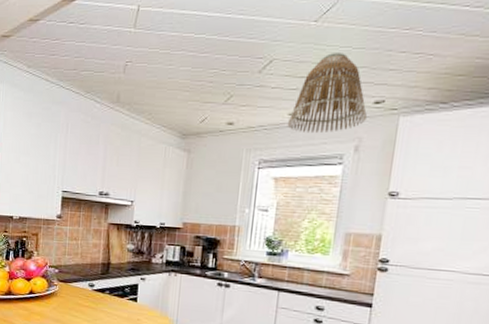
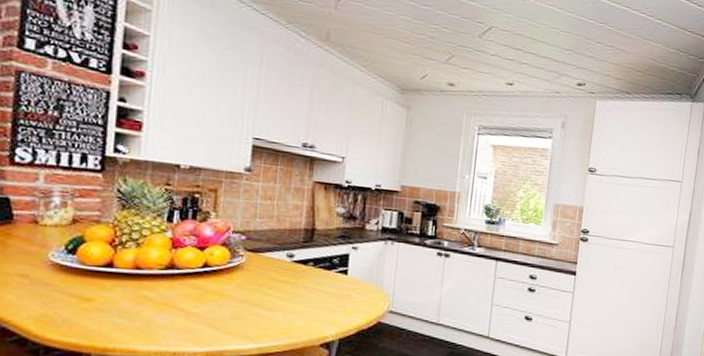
lamp shade: present [287,53,368,134] -> none [505,31,572,107]

